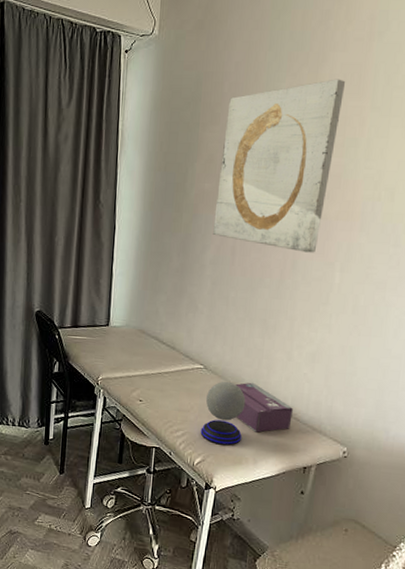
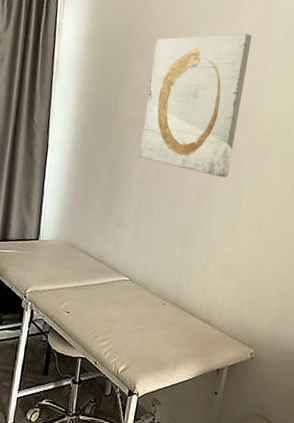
speaker: present [200,381,246,446] -> none [125,292,167,353]
tissue box: present [235,382,293,433] -> none [158,292,208,339]

